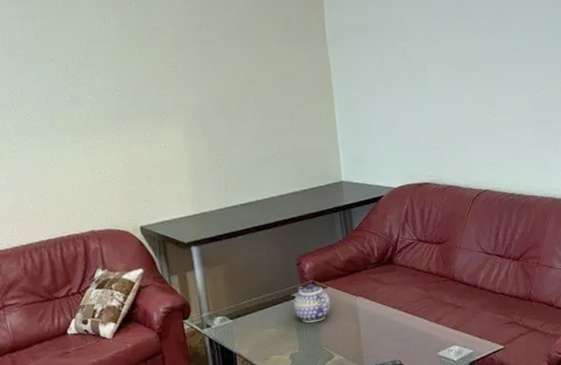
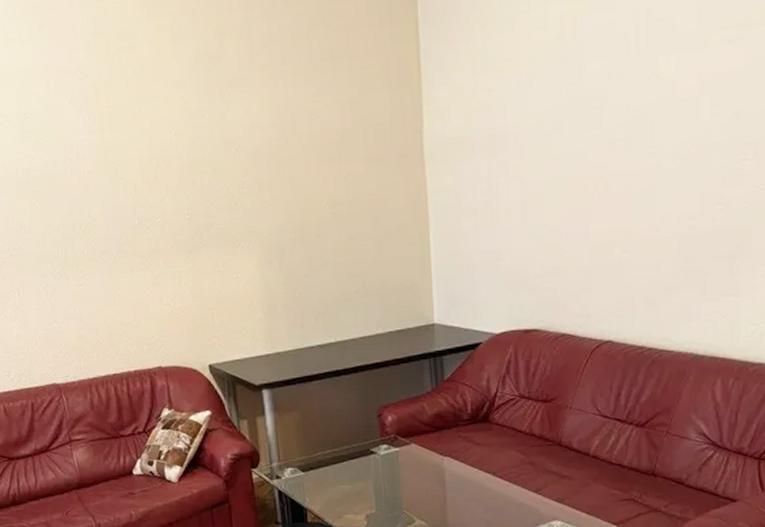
teapot: present [293,283,331,323] -> none [372,438,415,482]

